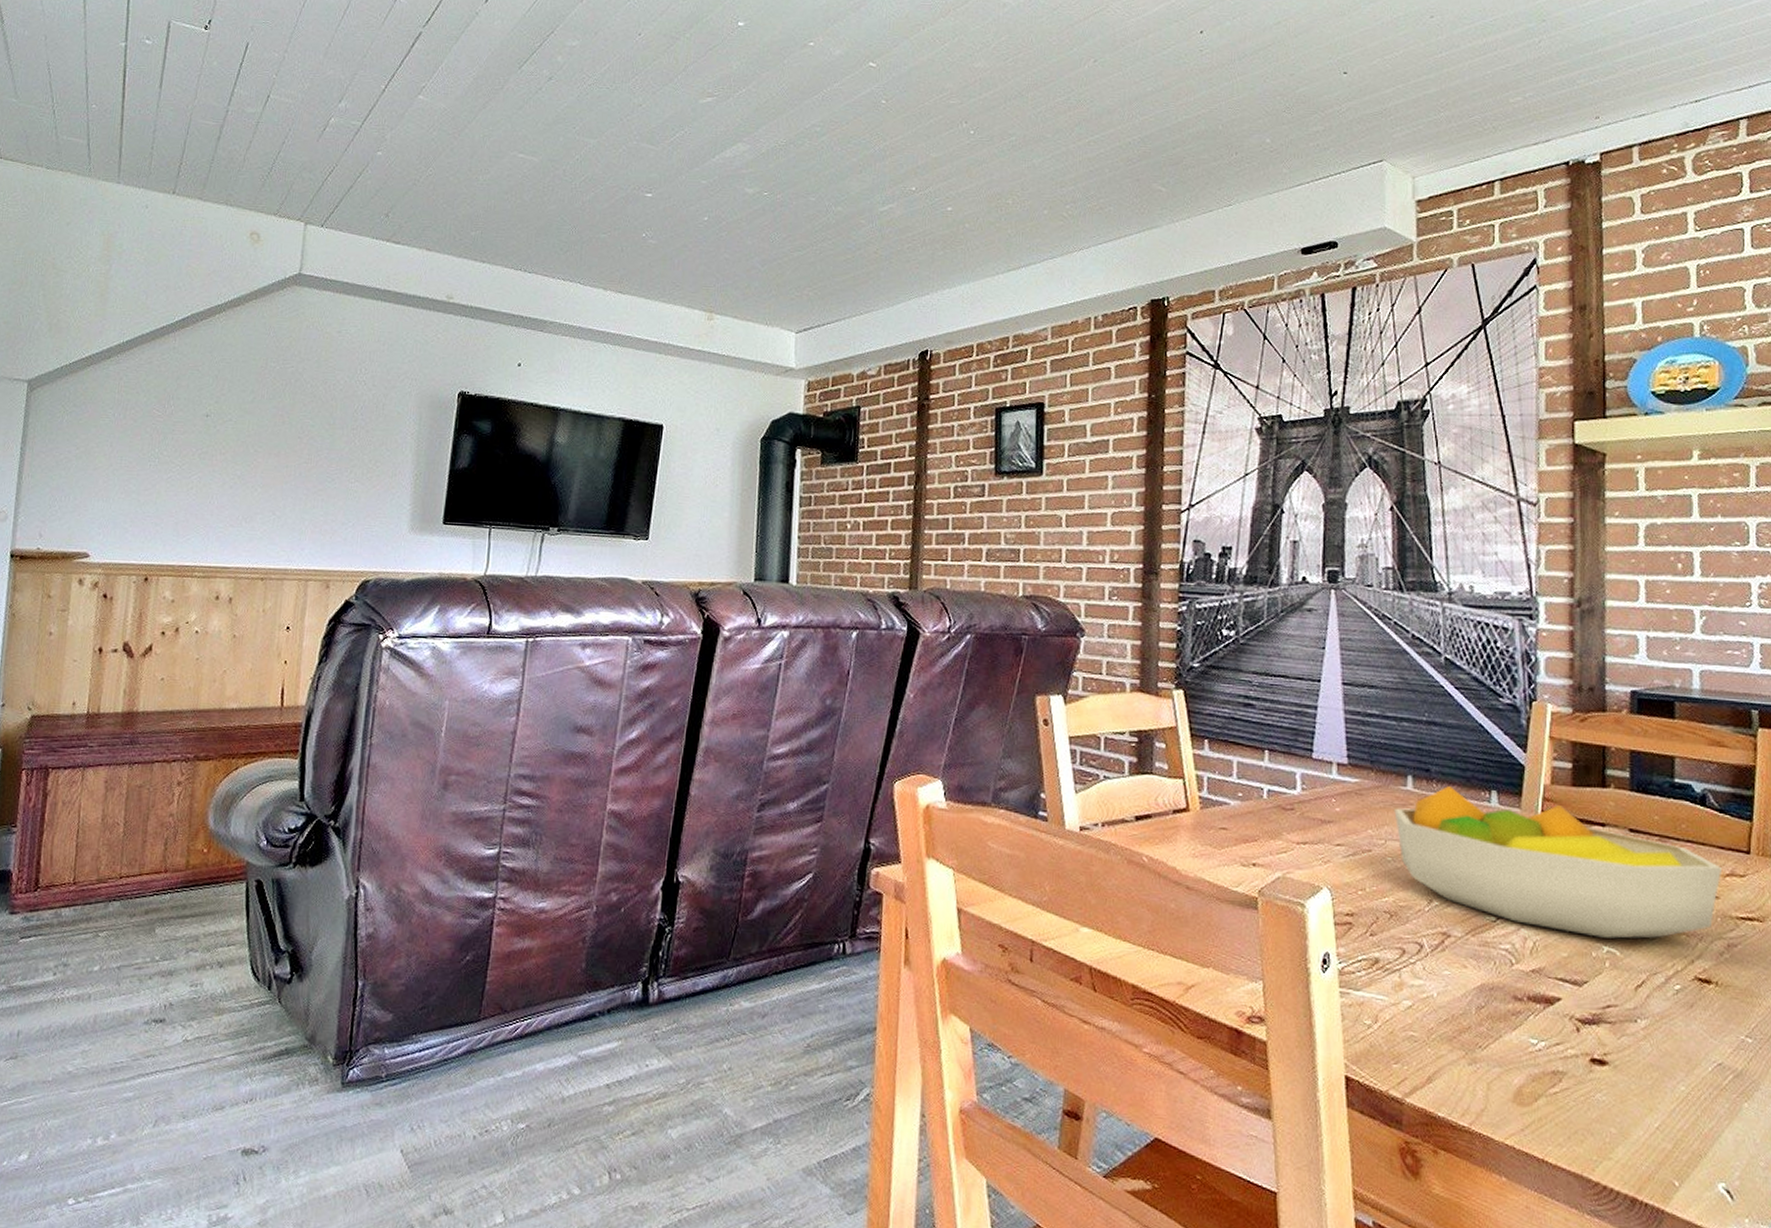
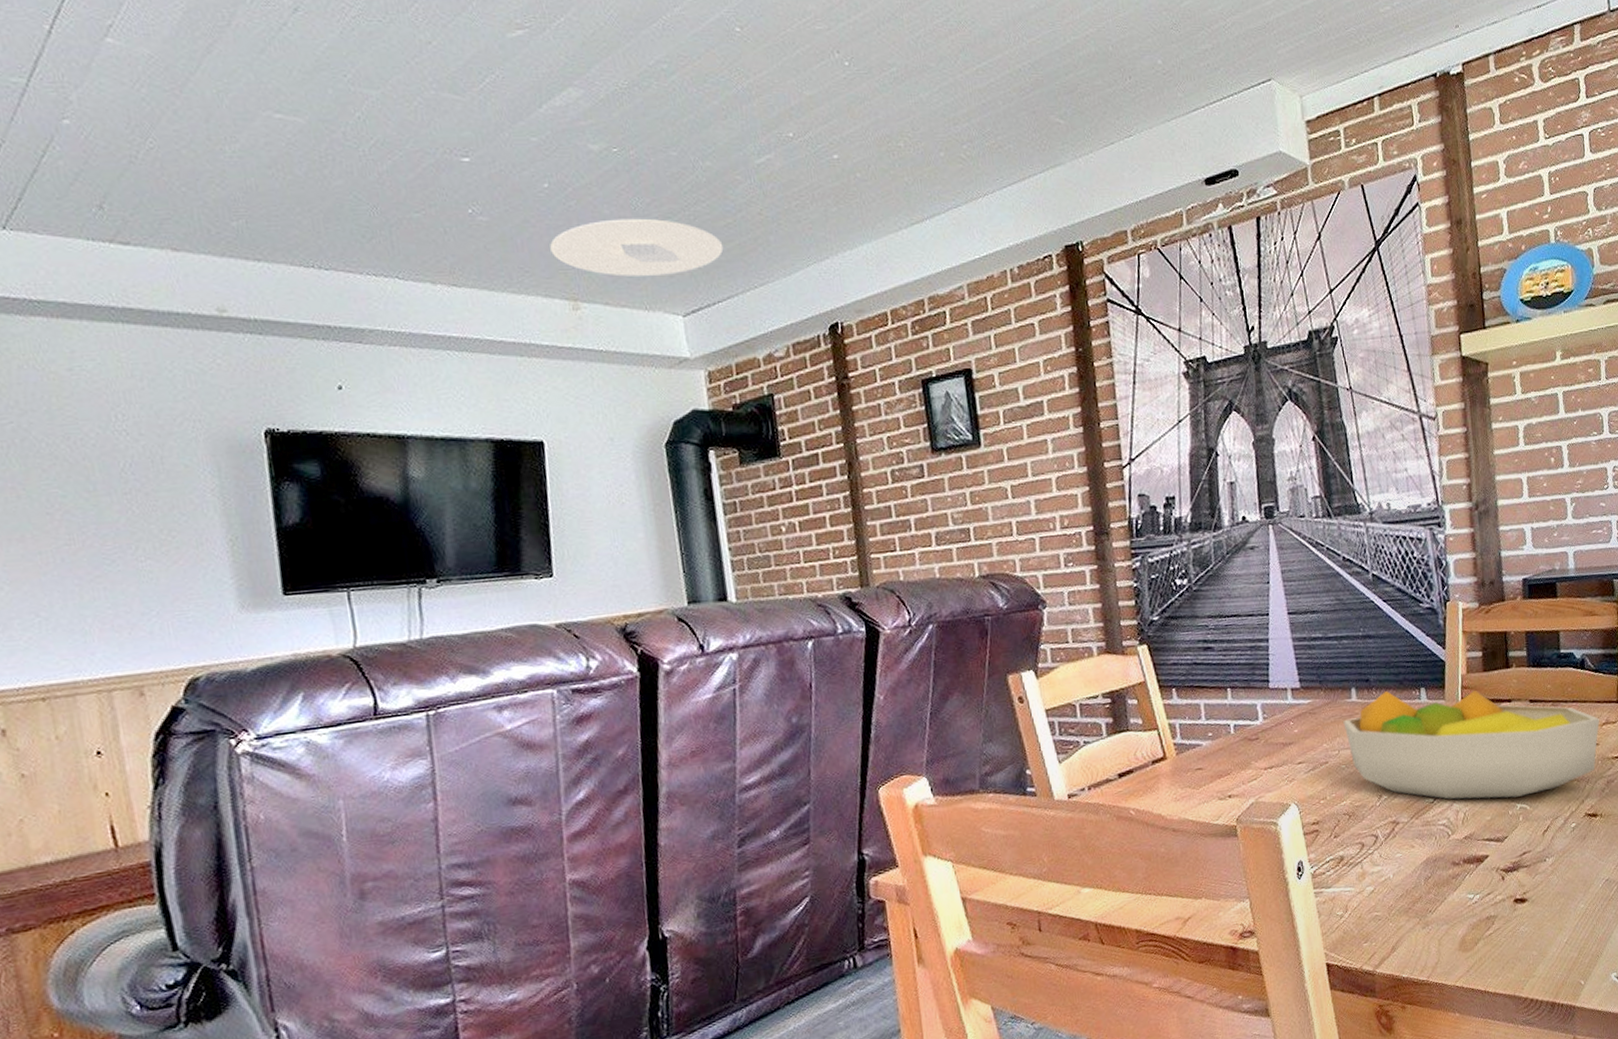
ceiling light: none [699,249,840,298] -> present [550,218,724,277]

